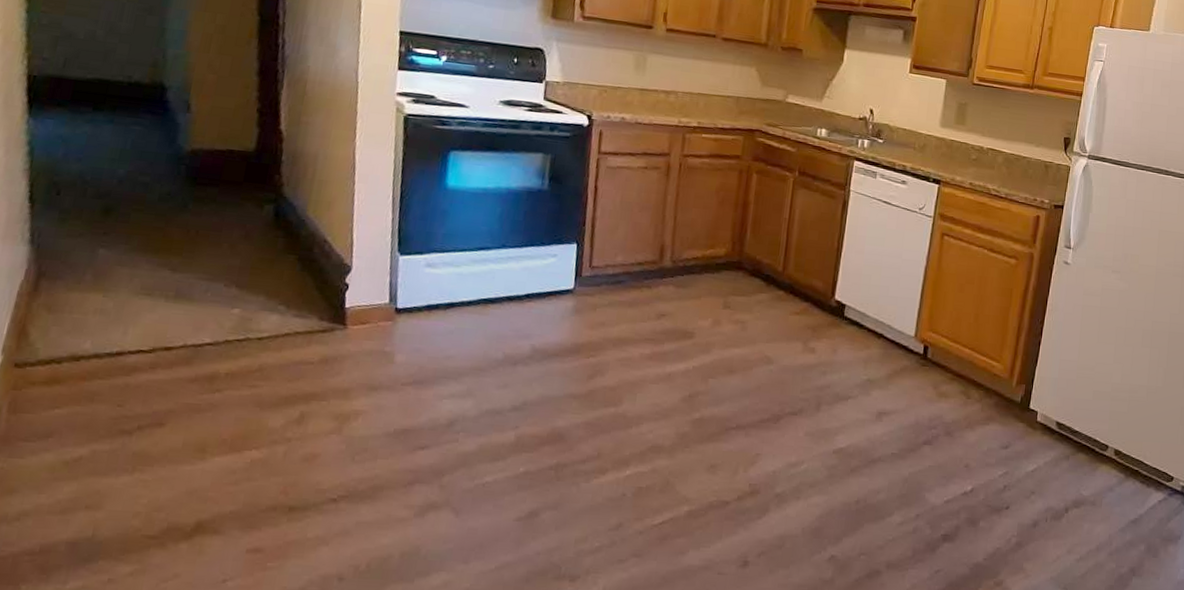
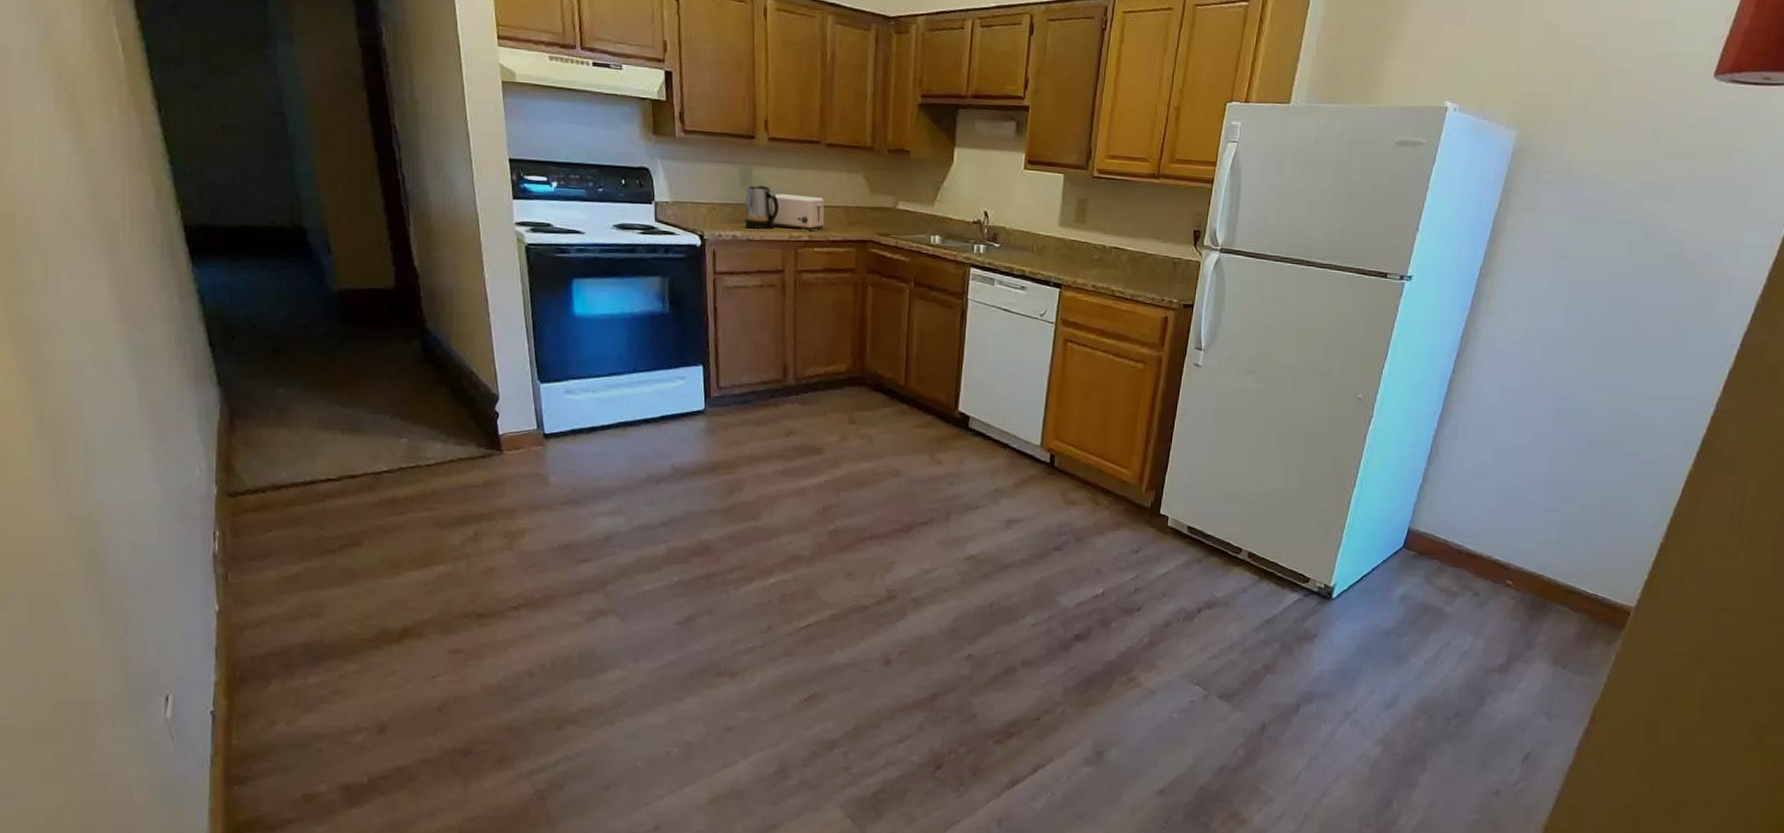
kettle: none [634,71,671,115] -> present [744,184,779,230]
toaster: none [663,81,716,118] -> present [771,194,825,231]

